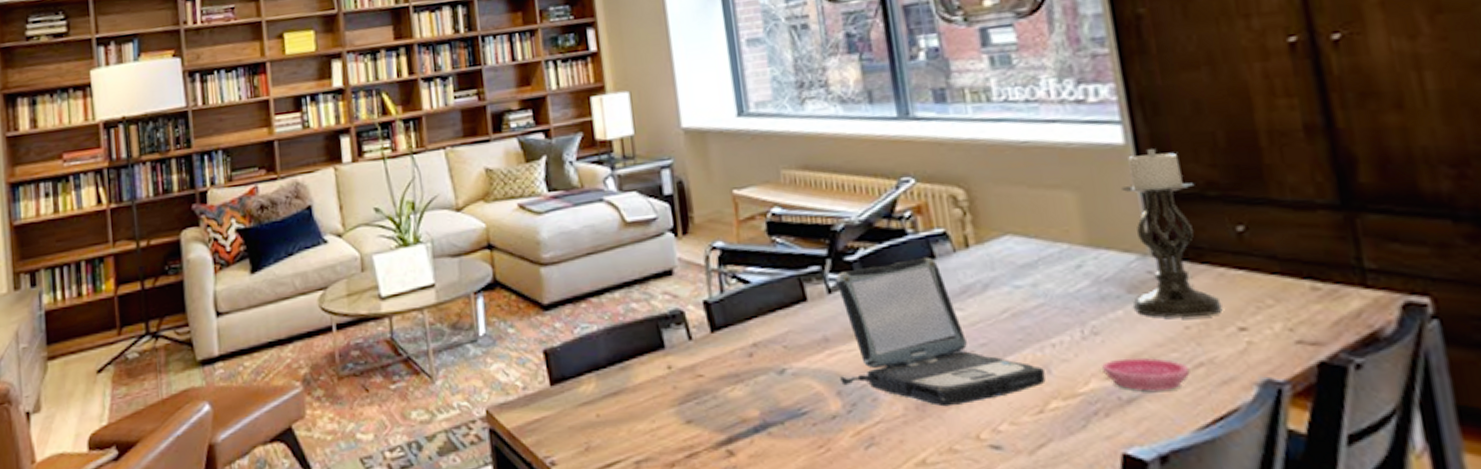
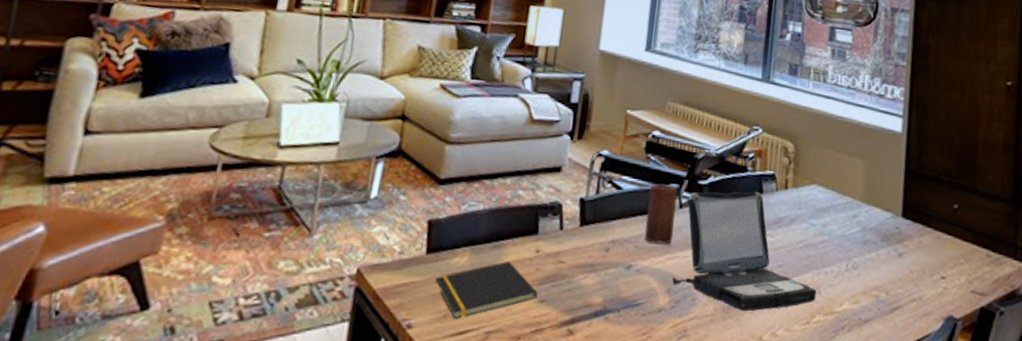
notepad: none [566,382,682,451] -> present [435,261,538,319]
candle: none [784,268,828,340] -> present [645,183,678,244]
saucer: present [1102,357,1190,391] -> none [854,289,907,316]
candle holder: present [1121,149,1223,318] -> none [883,140,936,265]

